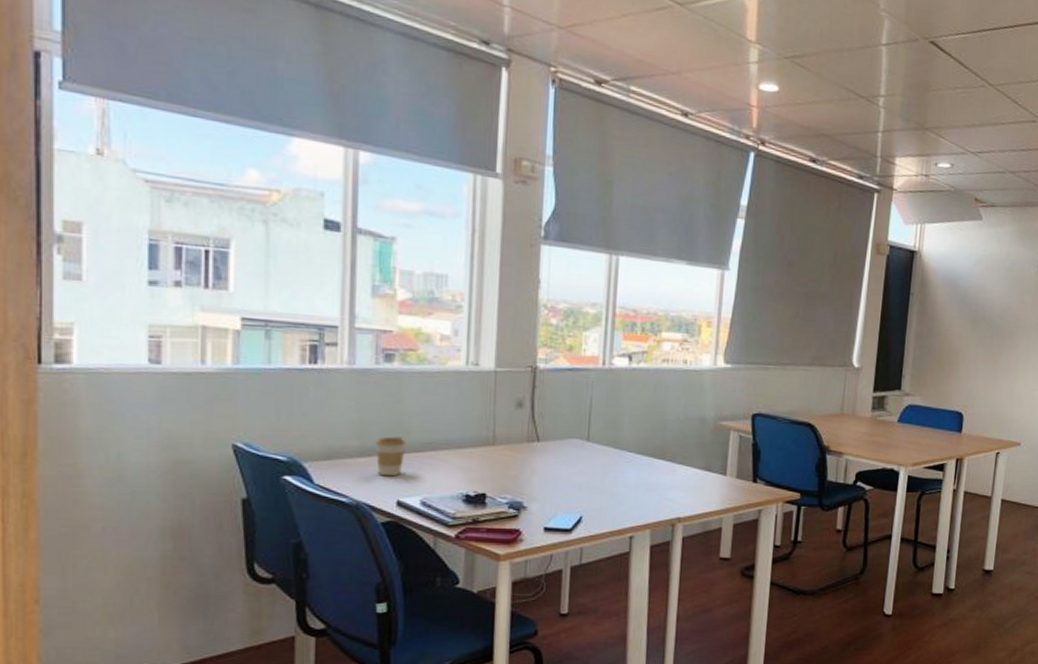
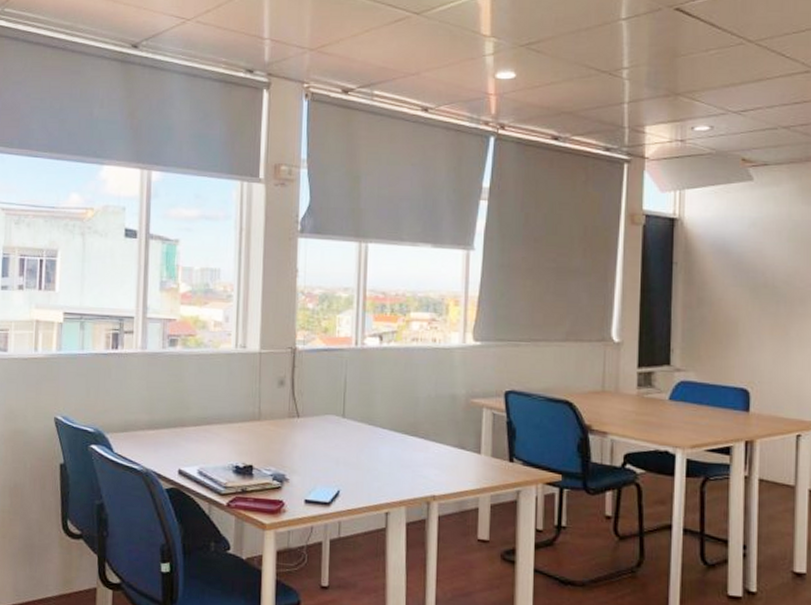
coffee cup: present [375,436,406,477] -> none [162,412,186,448]

